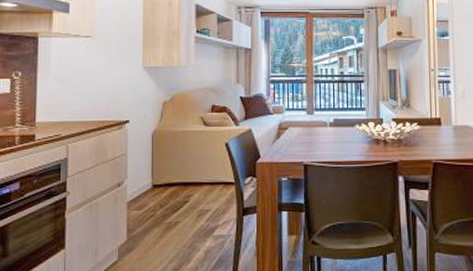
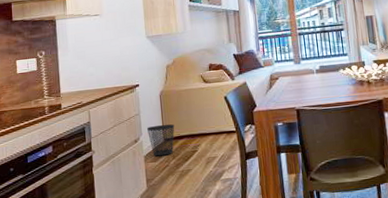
wastebasket: none [134,169,166,204] -> present [147,124,175,157]

